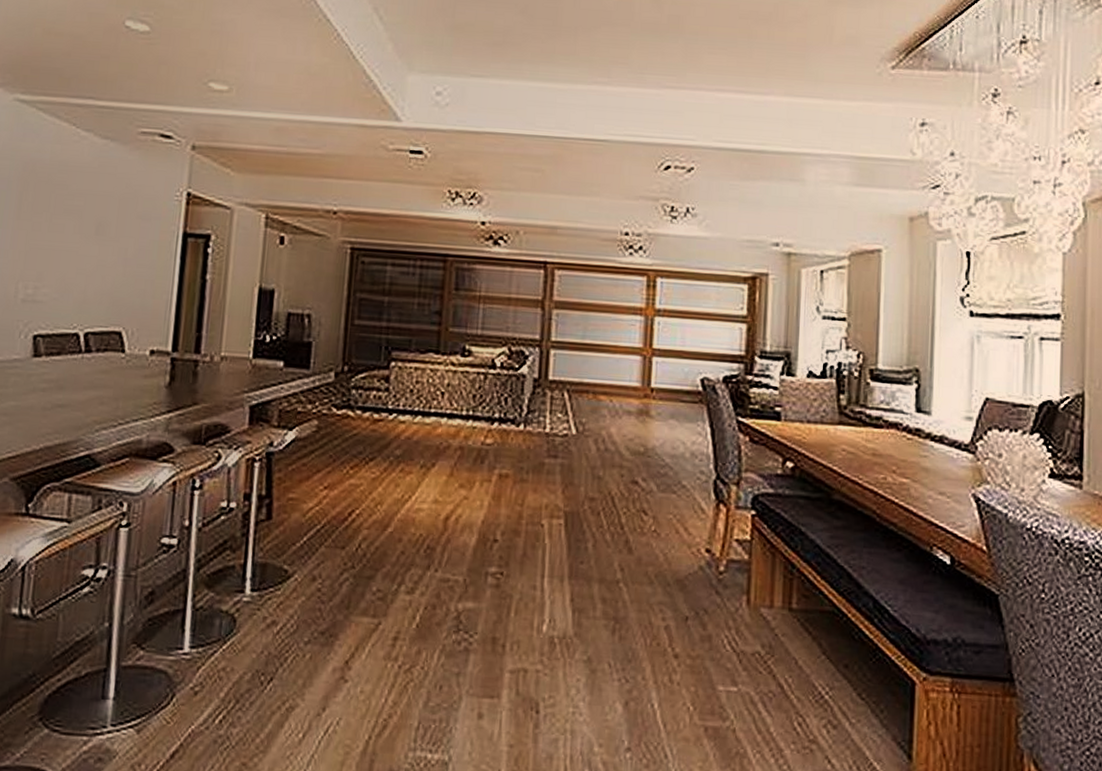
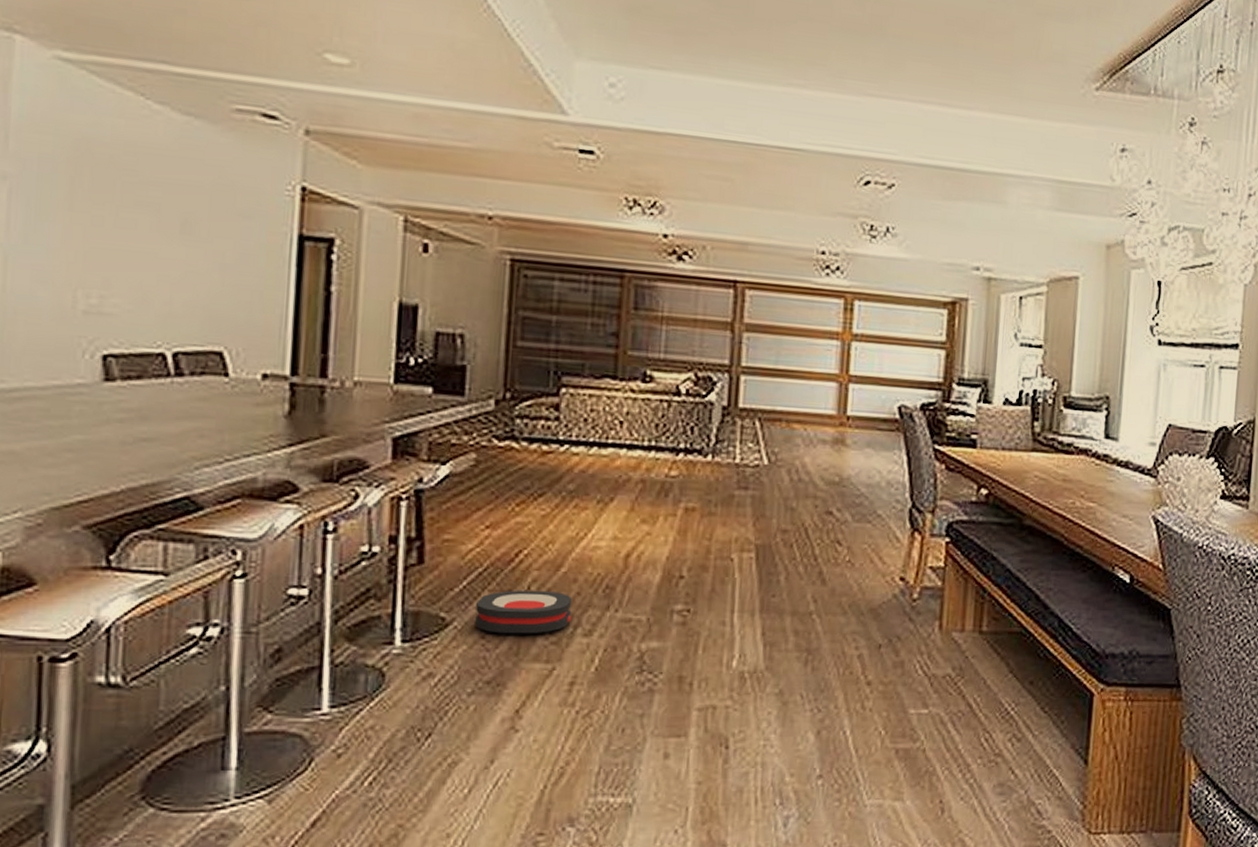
robot vacuum: none [312,547,398,590] -> present [475,589,573,634]

